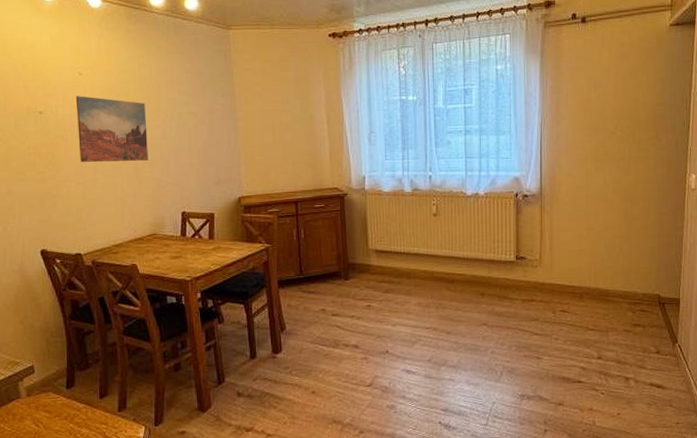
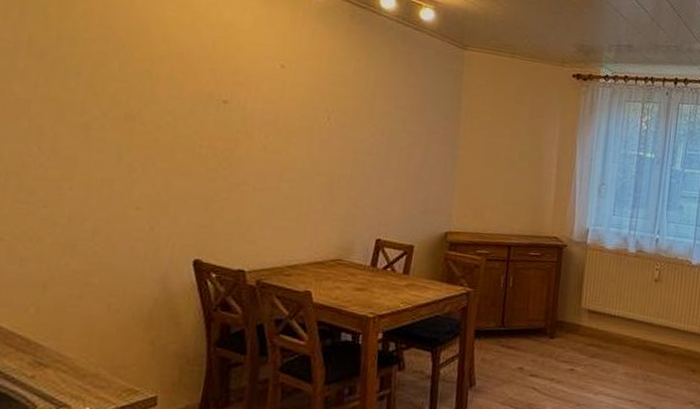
wall art: present [75,96,148,162] -> none [264,90,355,176]

